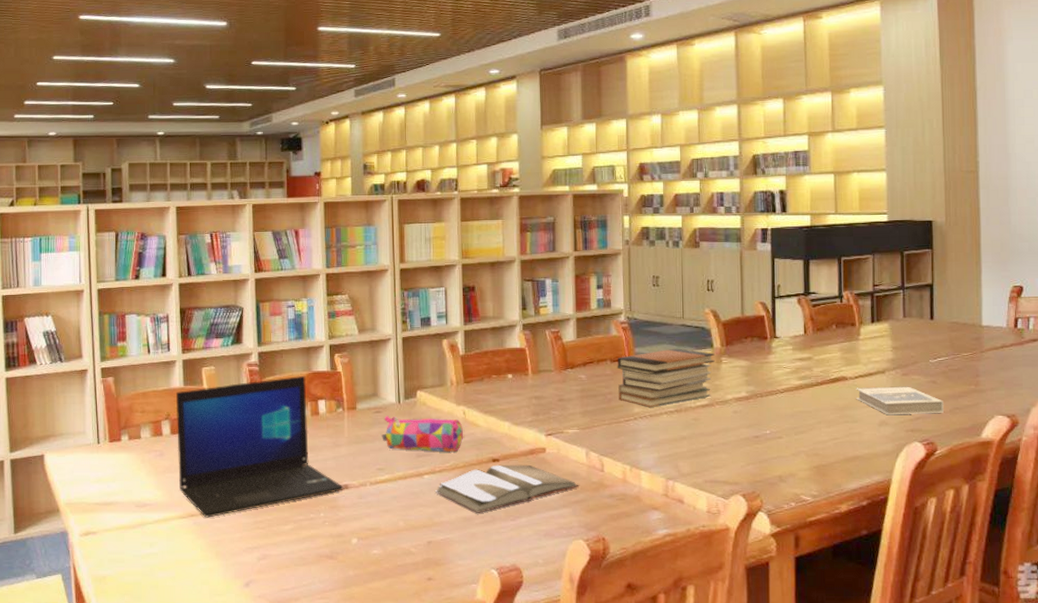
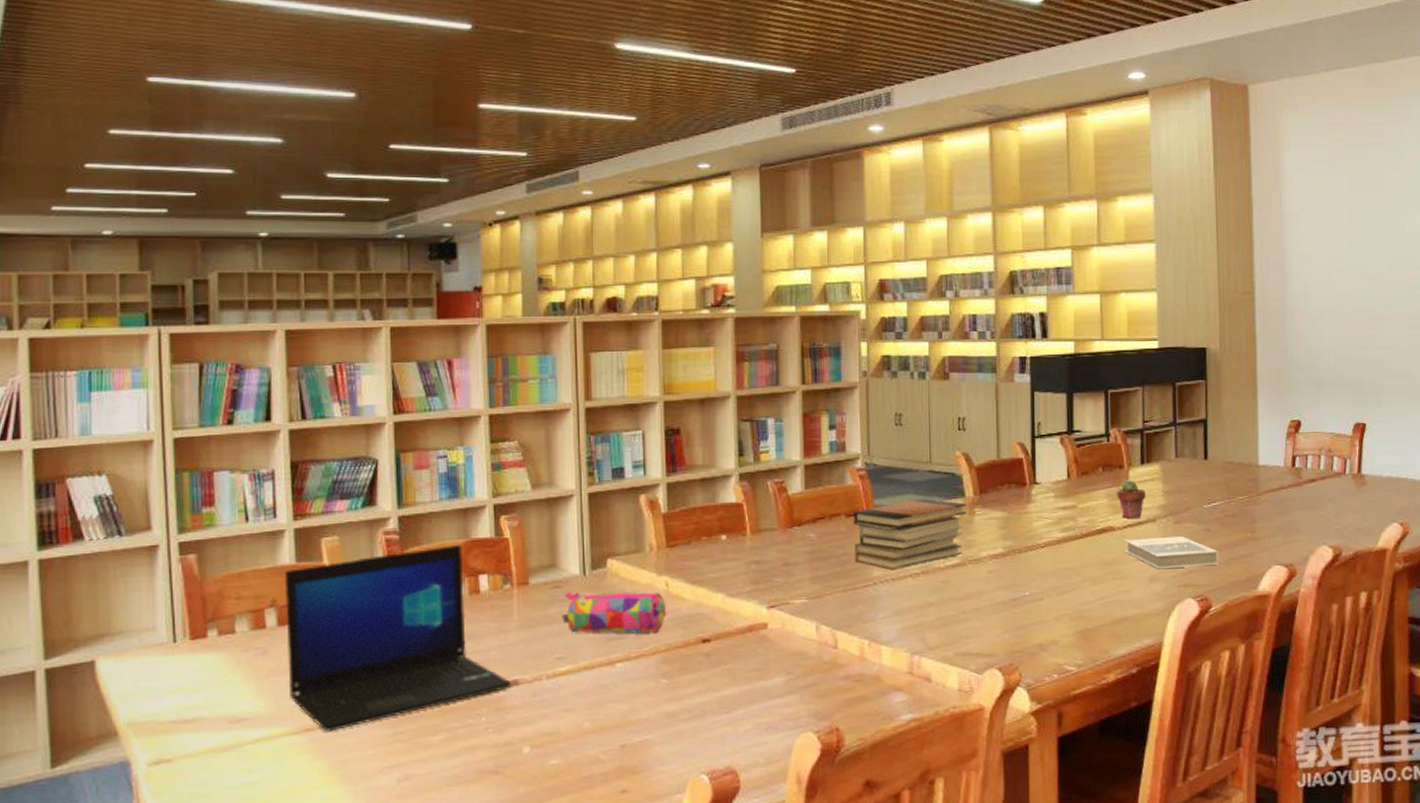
hardback book: present [436,464,579,513] -> none [631,644,808,707]
potted succulent: none [849,336,875,371] -> present [1117,480,1145,519]

